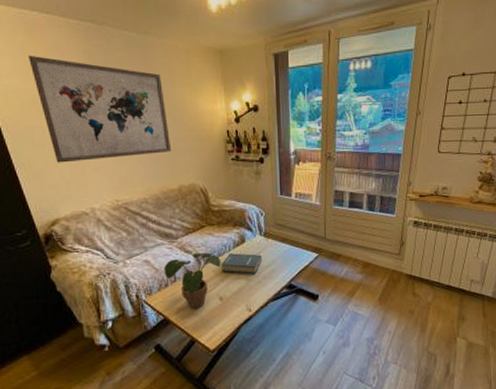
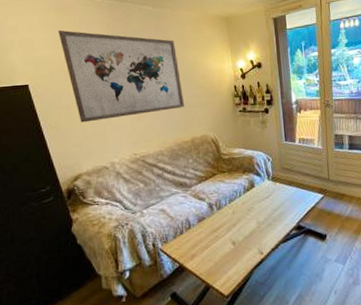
potted plant: present [164,252,221,309] -> none [179,199,233,255]
hardback book: present [221,253,262,274] -> none [233,198,271,218]

